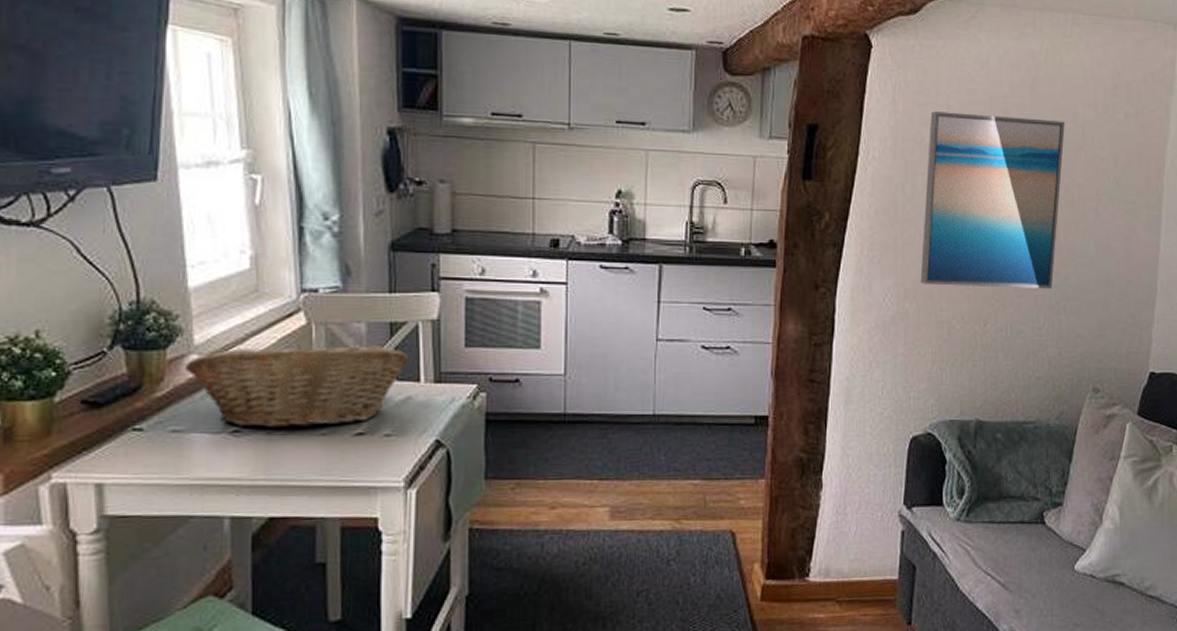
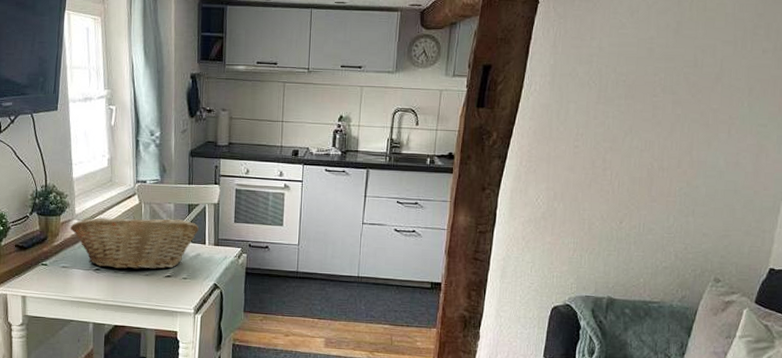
wall art: present [920,111,1065,289] -> none [568,52,705,196]

